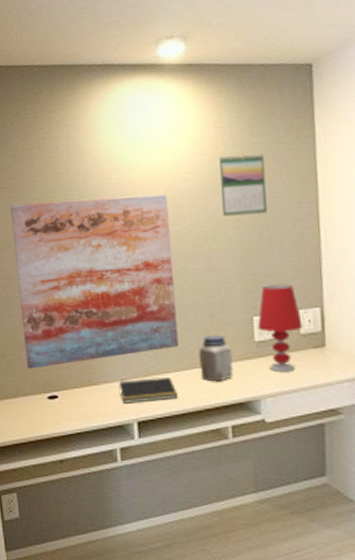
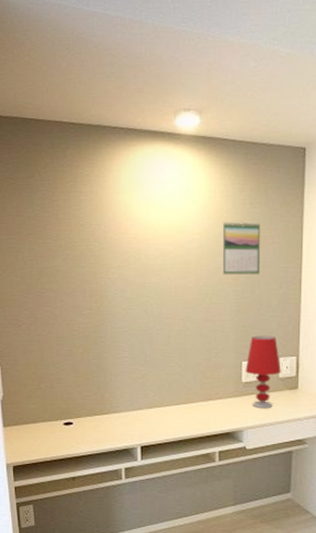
wall art: present [10,194,179,369] -> none [35,250,179,399]
notepad: present [118,378,178,403] -> none [126,410,176,431]
jar: present [199,334,233,382] -> none [195,375,223,415]

